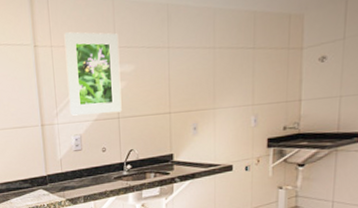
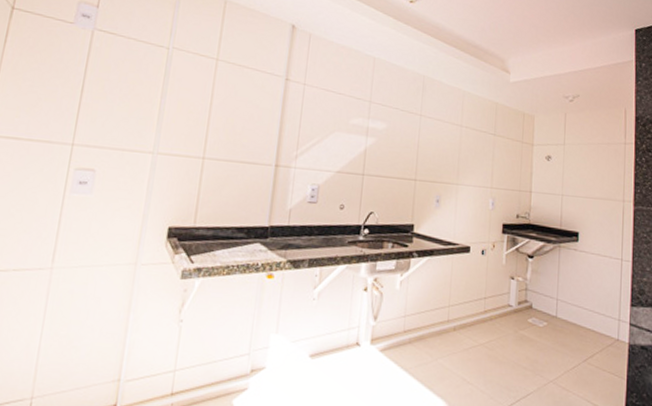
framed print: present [64,31,122,116] -> none [311,75,375,169]

